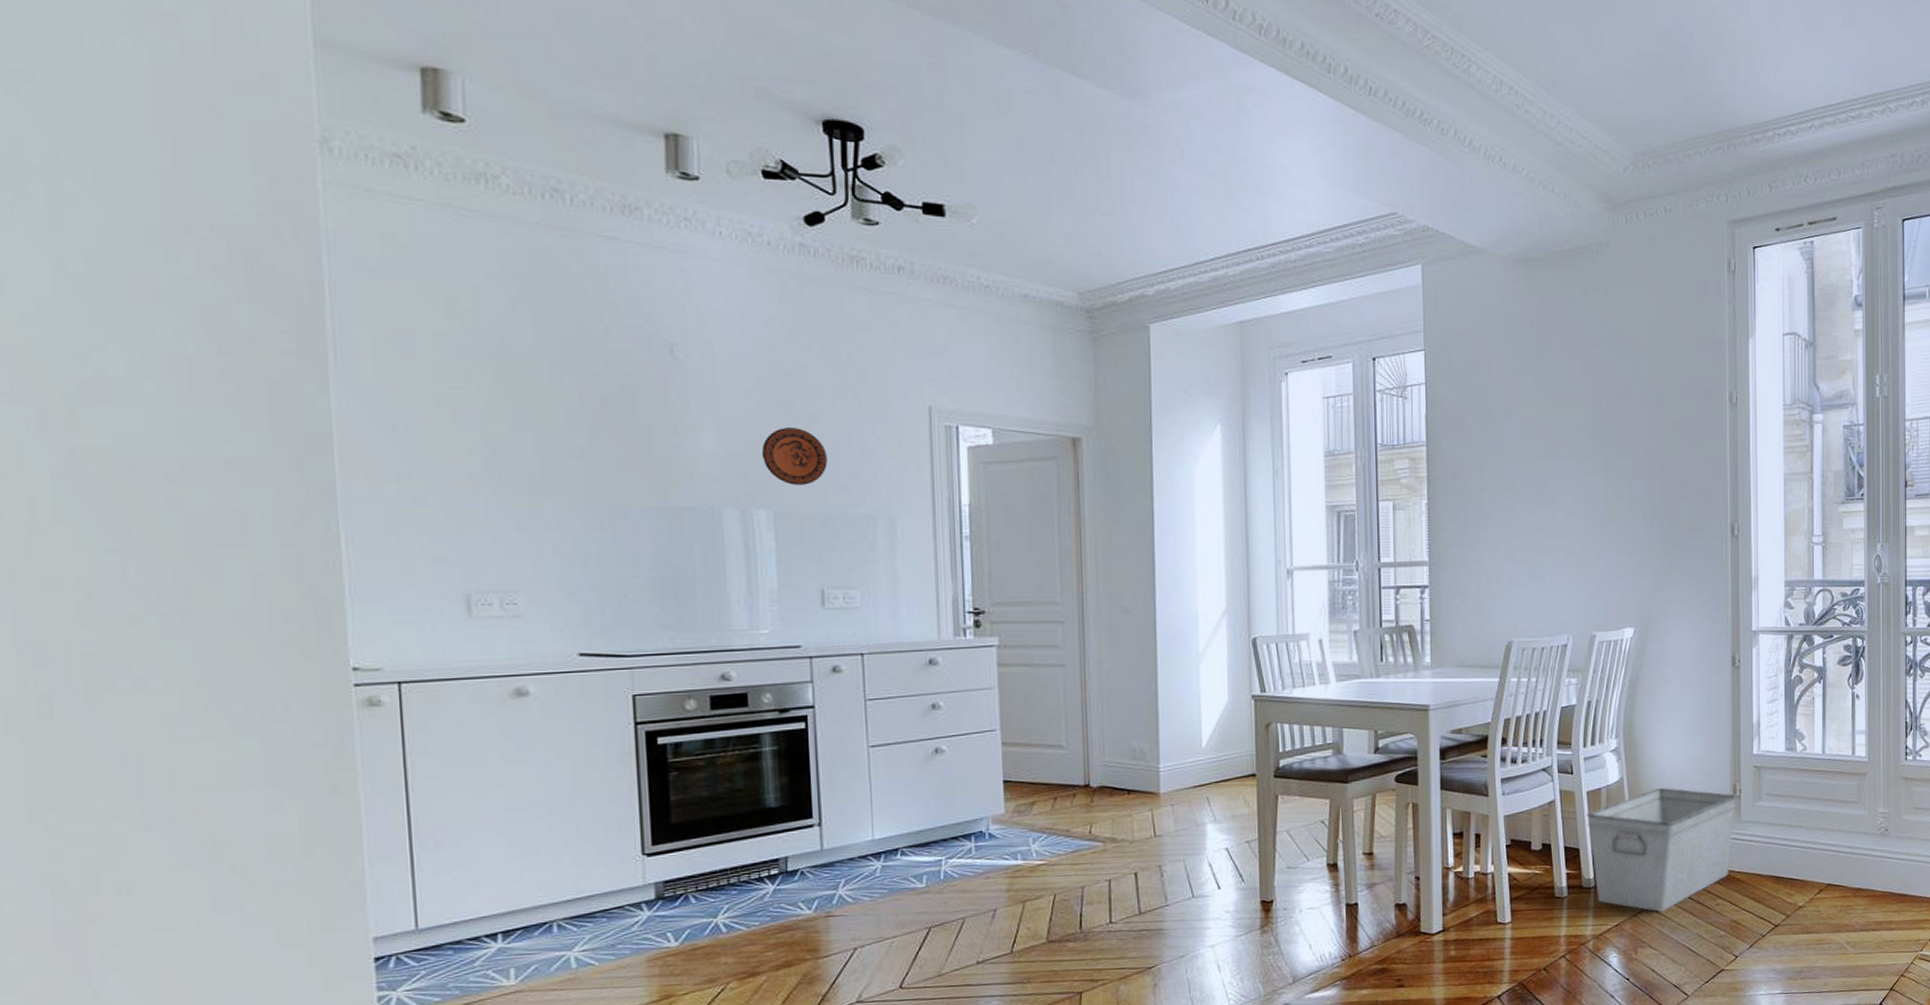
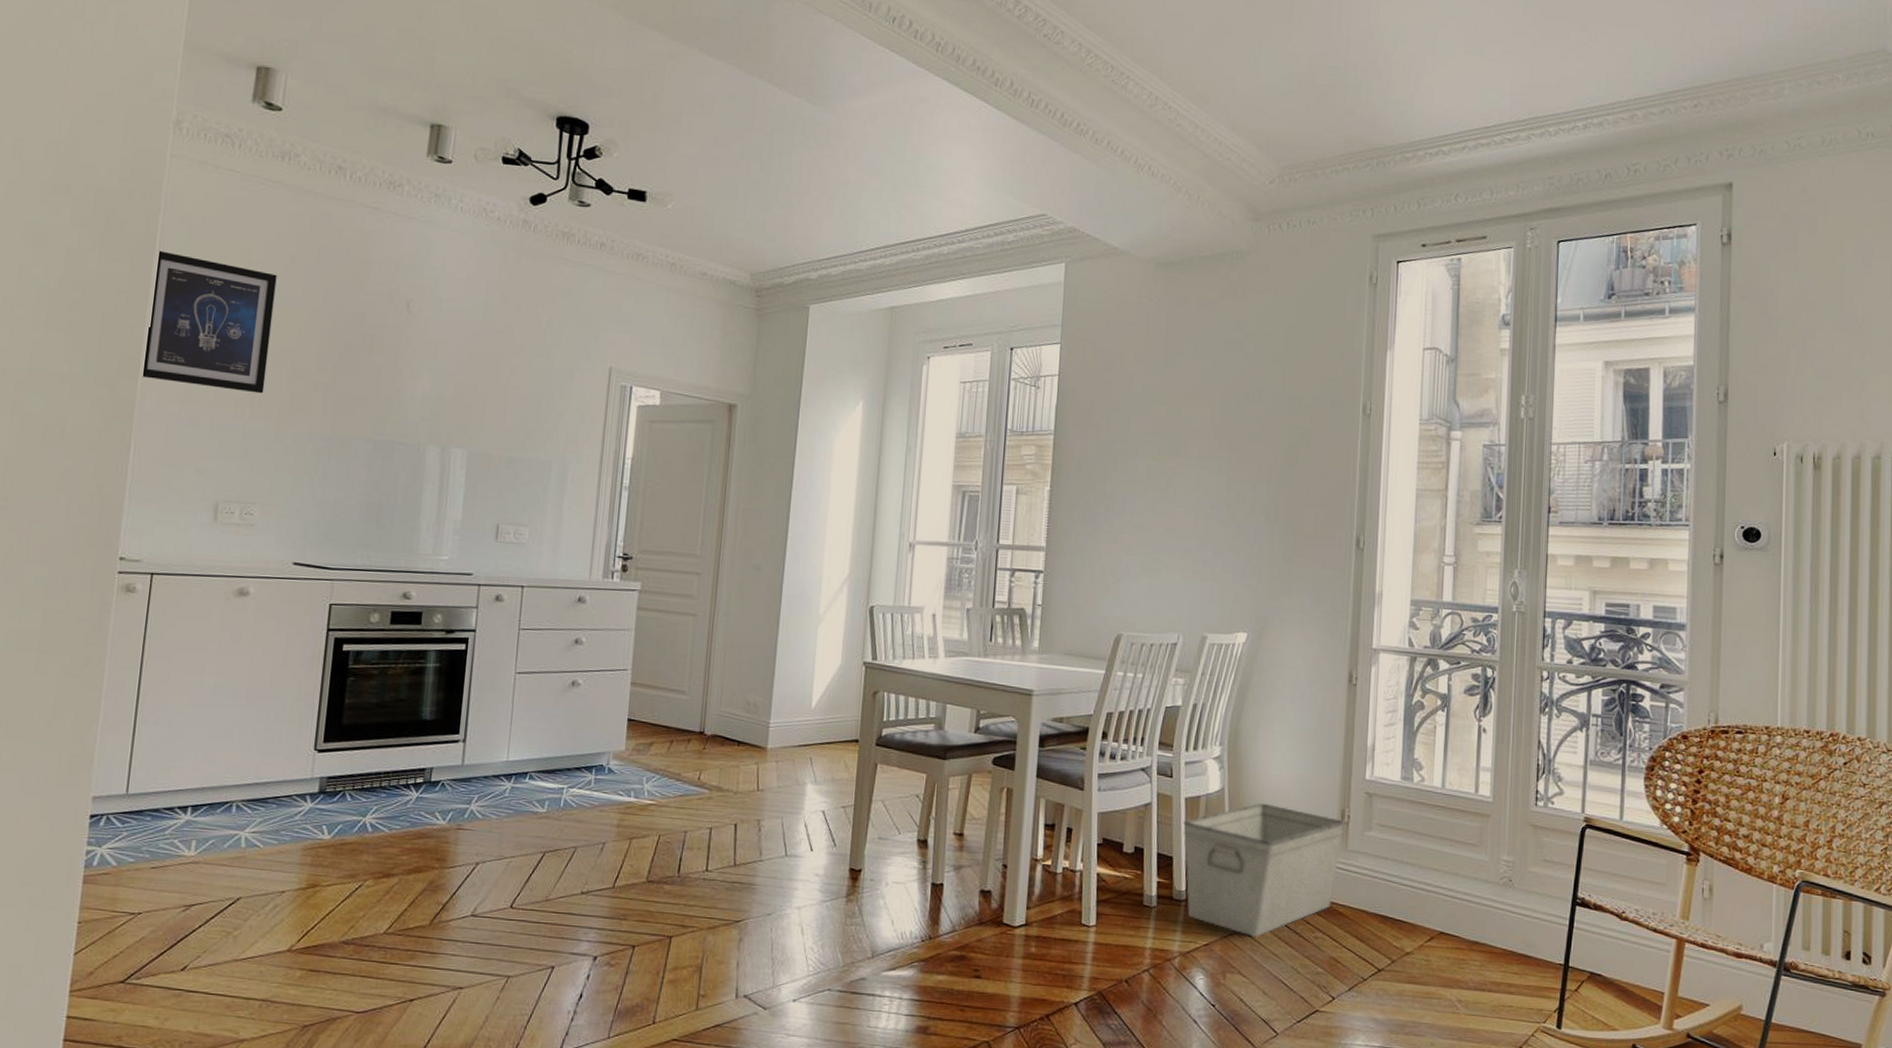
wall art: none [332,301,505,464] -> present [143,250,277,394]
decorative plate: present [761,428,827,485] -> none [465,378,519,430]

